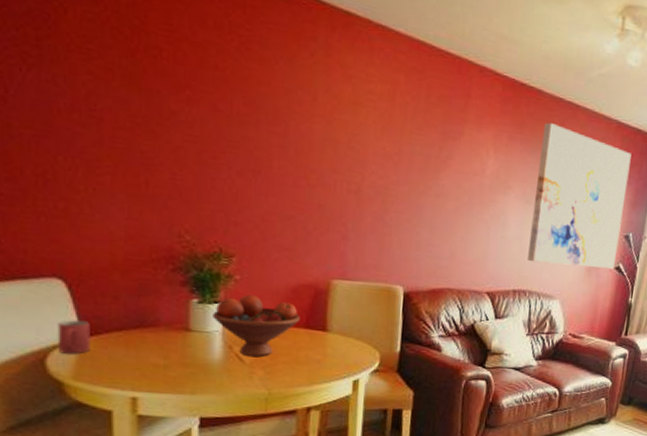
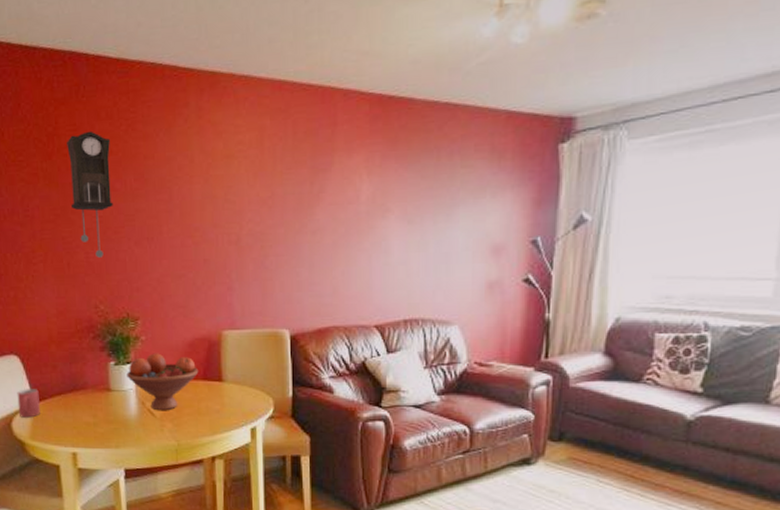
pendulum clock: none [158,36,216,182] -> present [67,131,113,258]
wall art: present [528,122,632,269] -> none [417,131,529,287]

